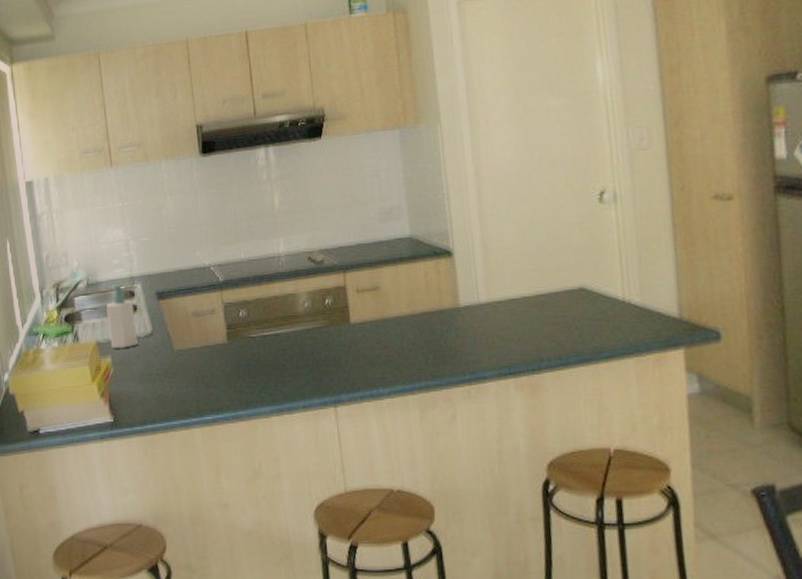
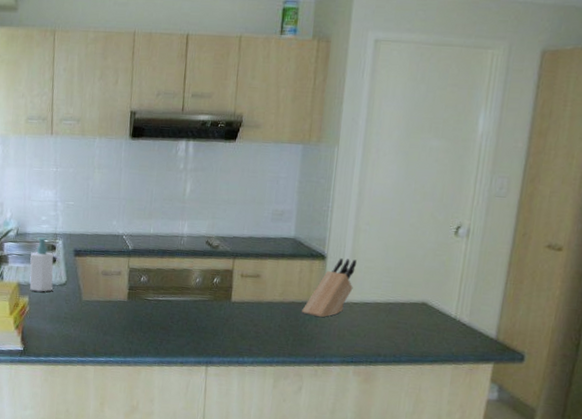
knife block: none [437,250,493,326] -> present [302,258,356,318]

